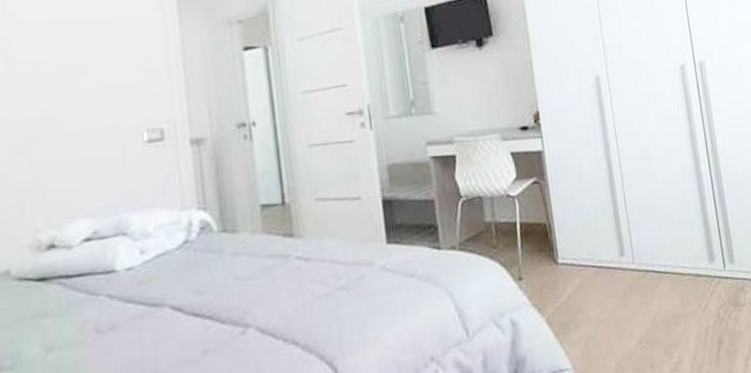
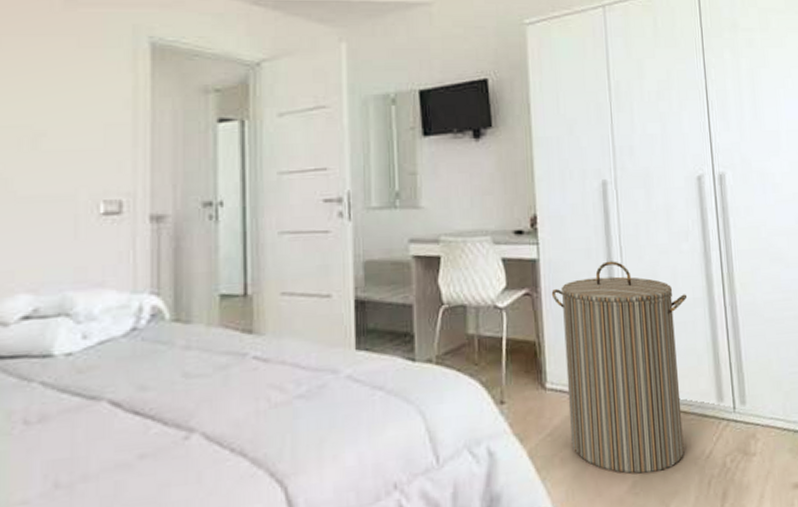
laundry hamper: none [557,146,683,331] -> present [551,261,688,474]

